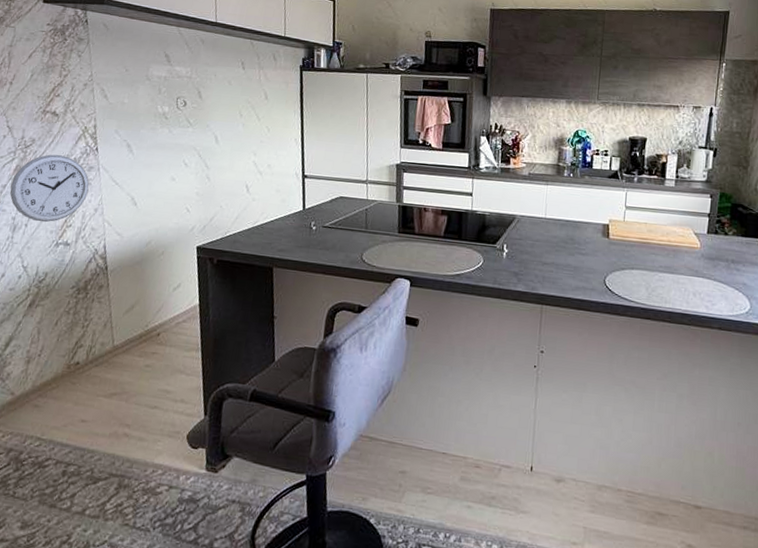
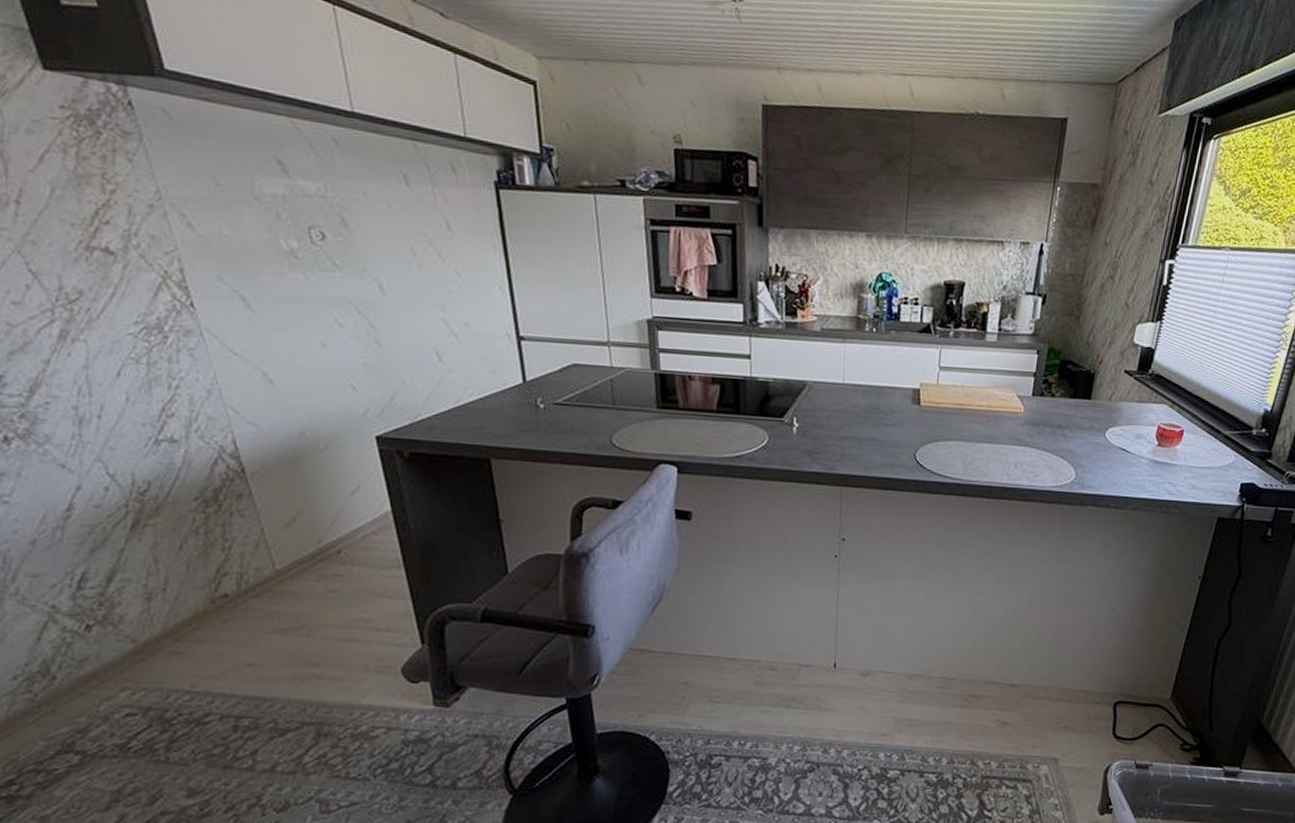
wall clock: present [10,154,90,223] -> none [58,313,191,412]

